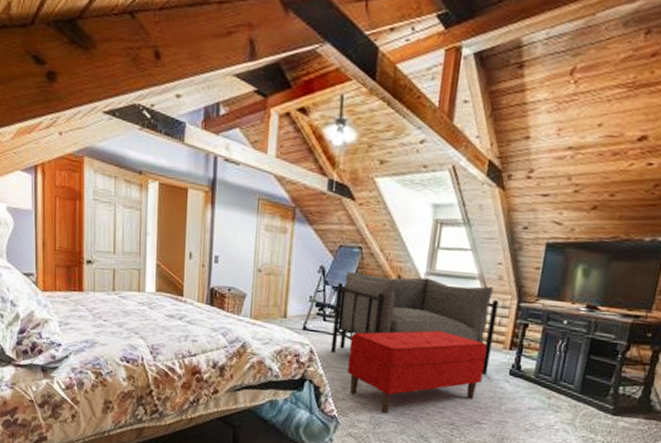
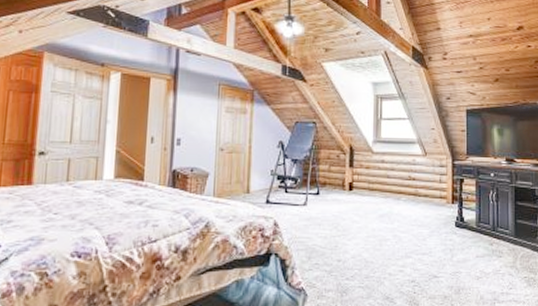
armchair: present [331,271,499,376] -> none [294,144,437,230]
bench: present [347,330,487,414] -> none [311,192,433,279]

